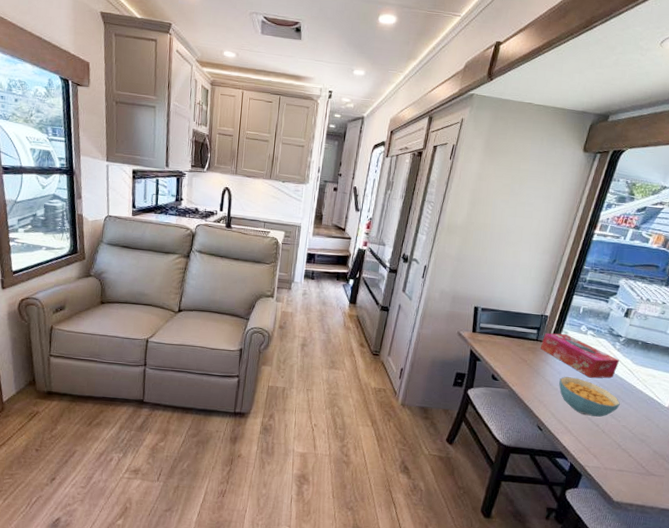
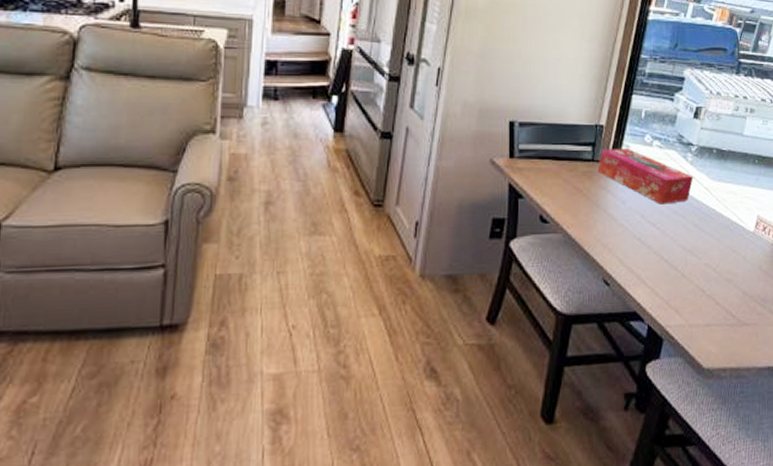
cereal bowl: present [559,377,620,417] -> none [625,206,699,257]

